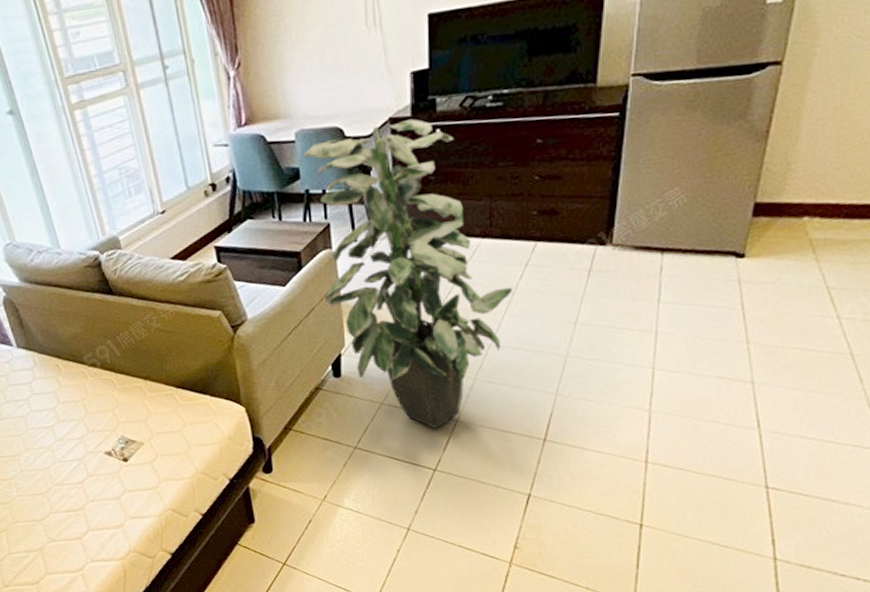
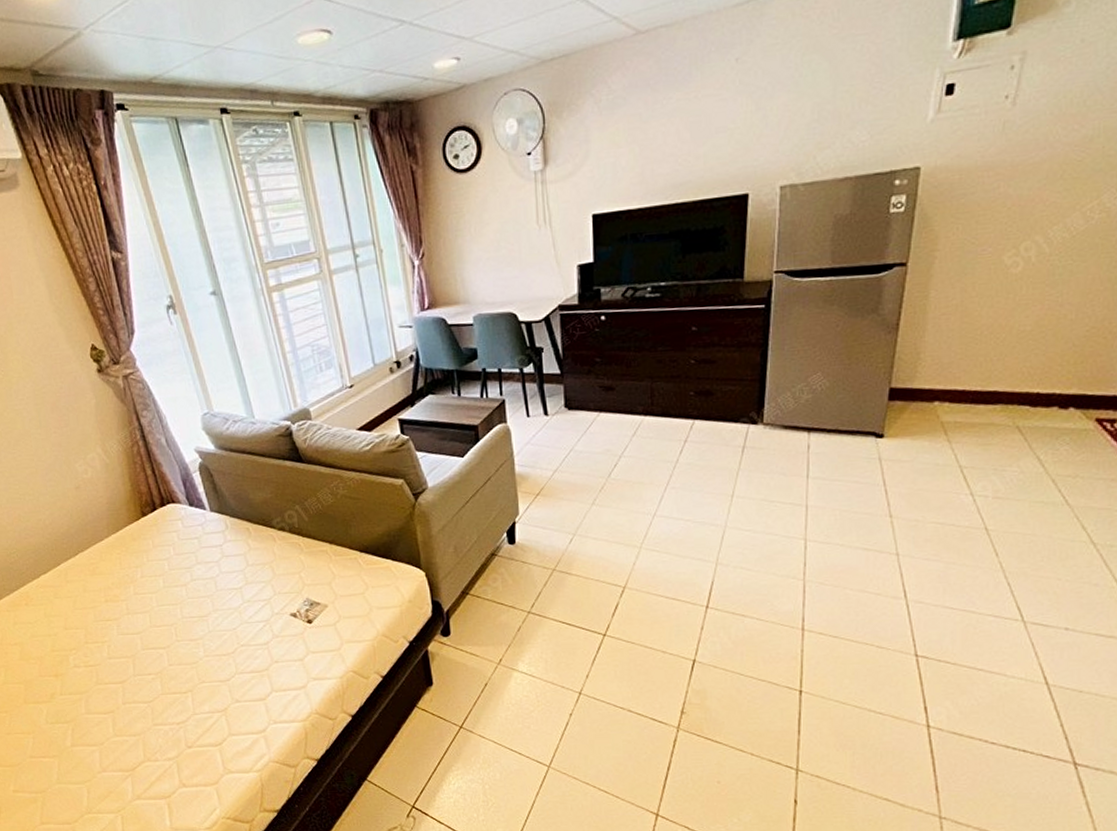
indoor plant: present [303,118,513,428] -> none [480,306,674,594]

